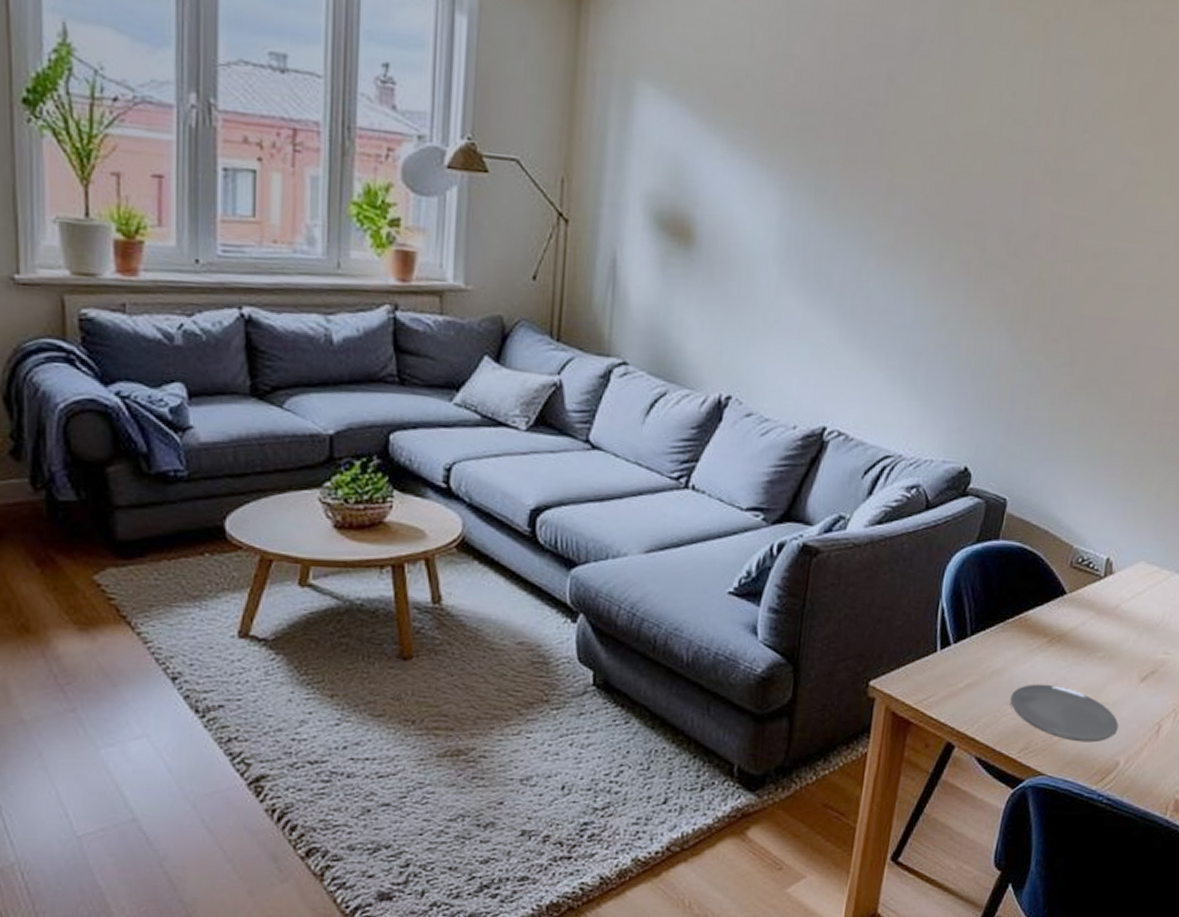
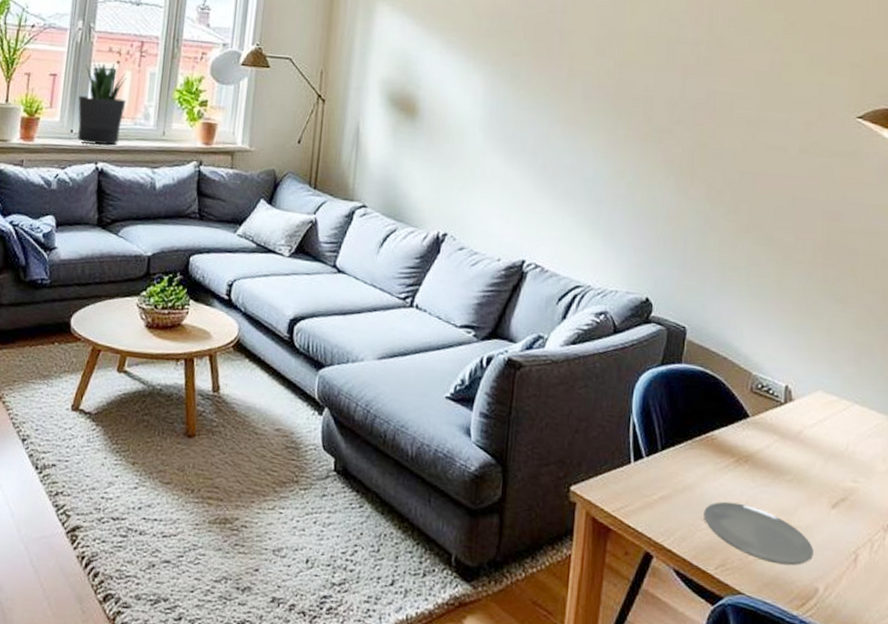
planter: none [201,149,278,282] -> present [77,56,127,145]

